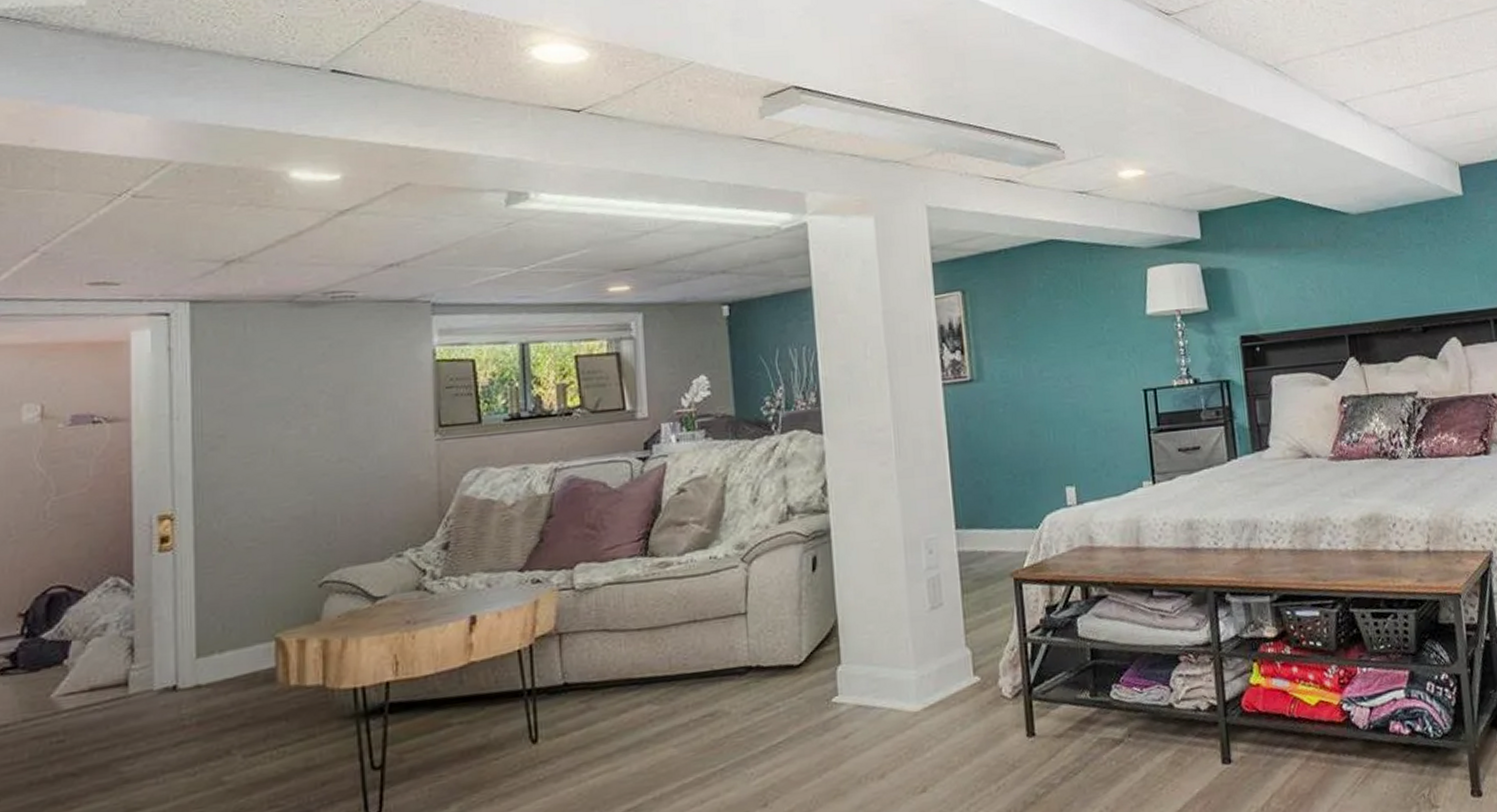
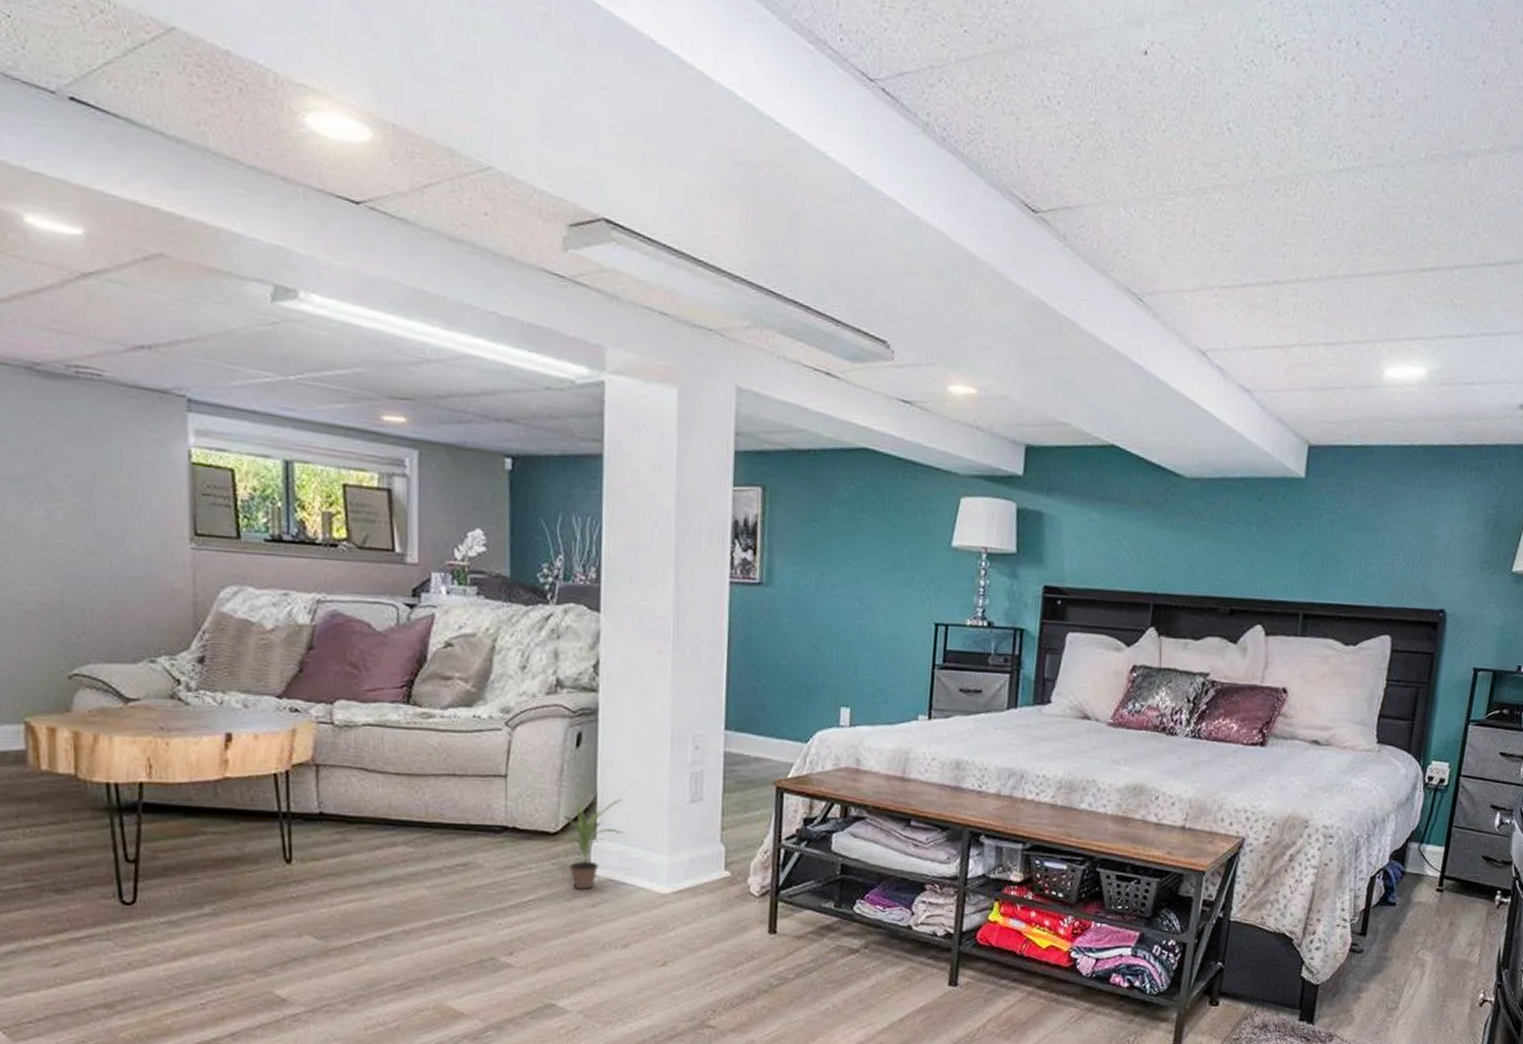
potted plant: none [806,618,868,722] -> present [561,799,624,890]

